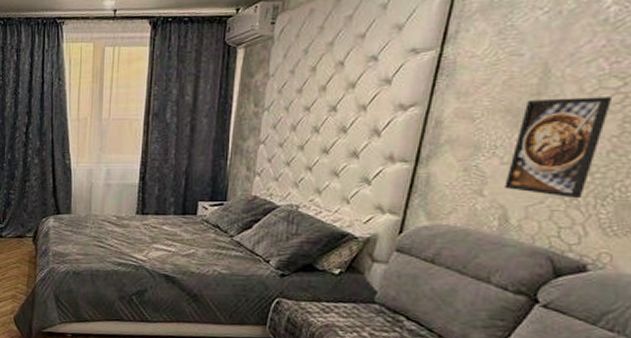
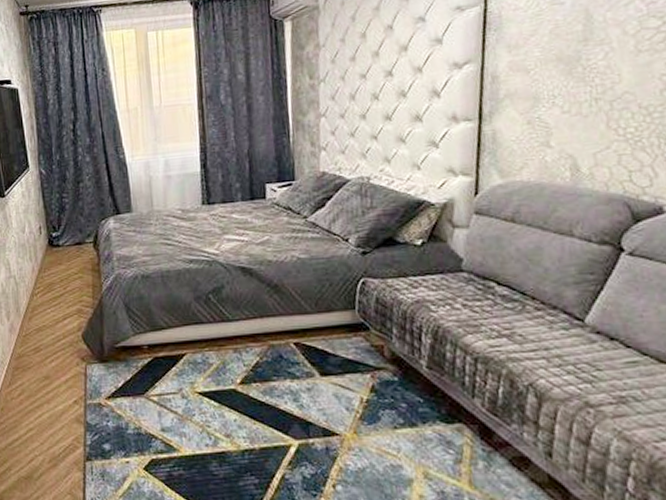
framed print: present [505,97,613,199] -> none [569,36,656,141]

